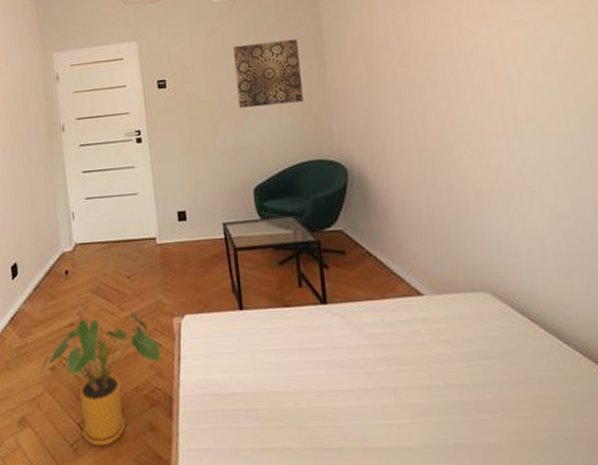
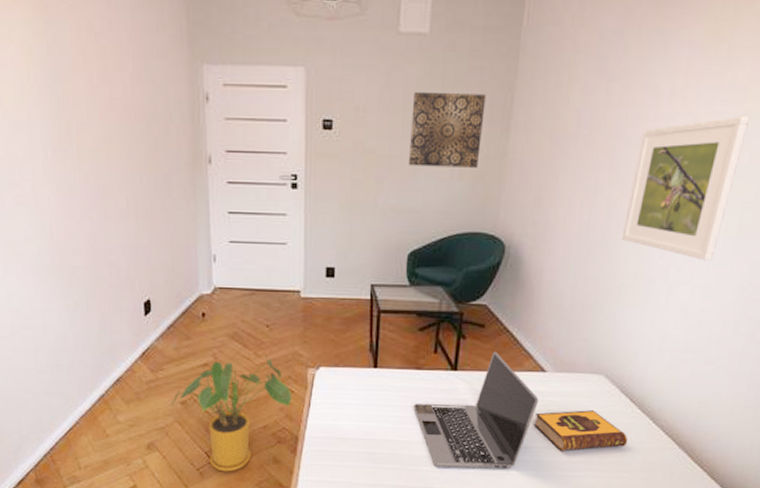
laptop: none [289,278,425,421] -> present [413,351,539,470]
hardback book: none [425,335,543,389] -> present [533,410,628,451]
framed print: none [452,20,565,158] -> present [622,116,749,261]

